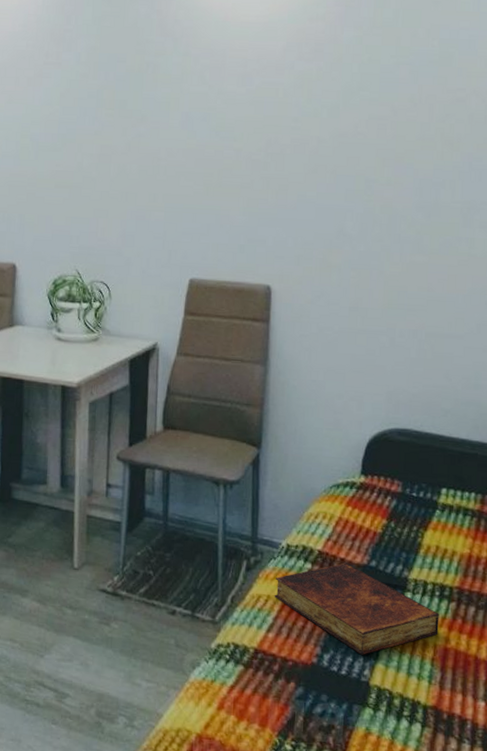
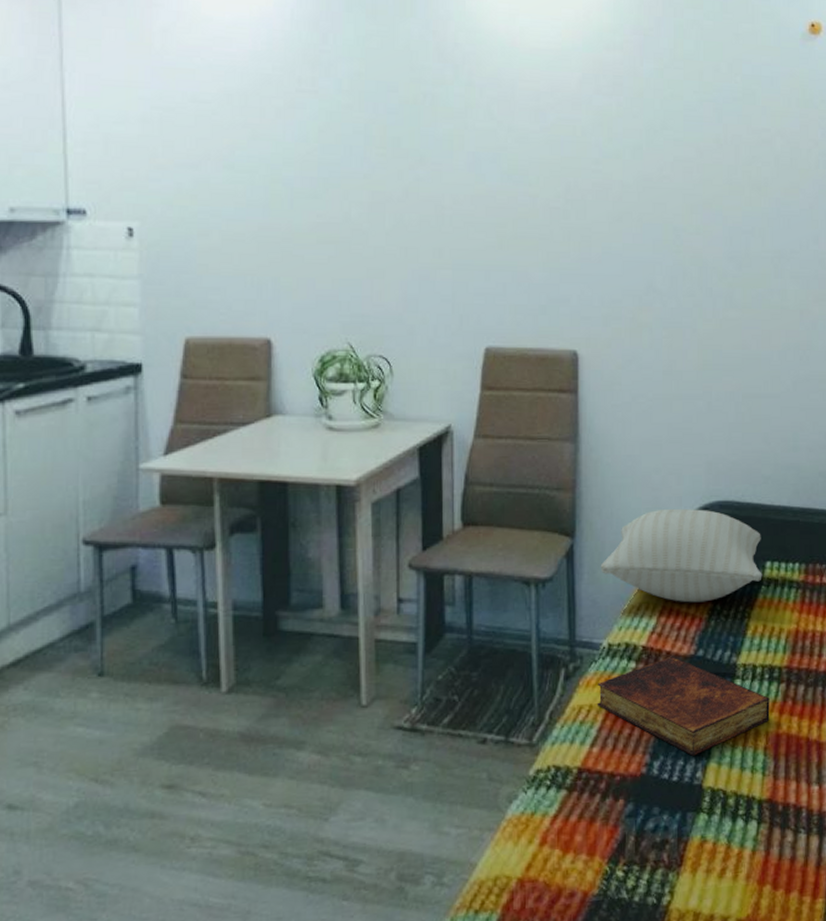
pillow: none [282,430,438,519] -> present [600,508,762,603]

